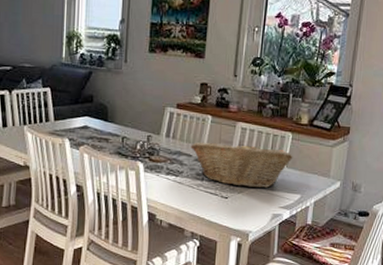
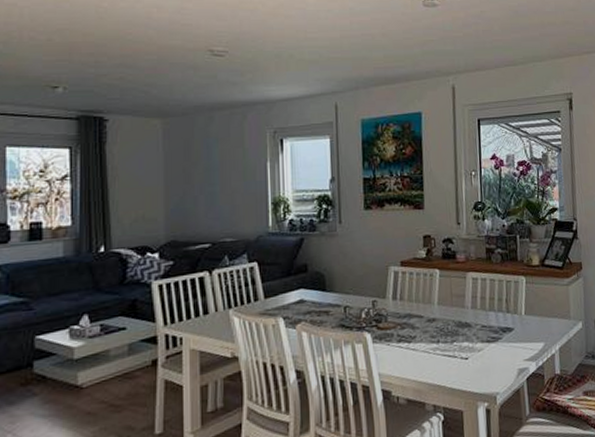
fruit basket: present [190,141,293,188] -> none [421,292,530,344]

